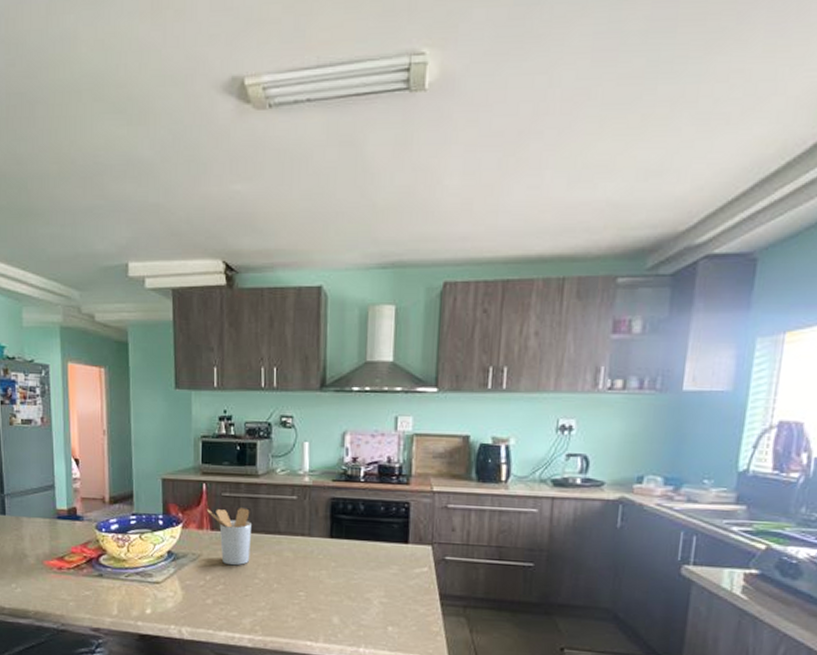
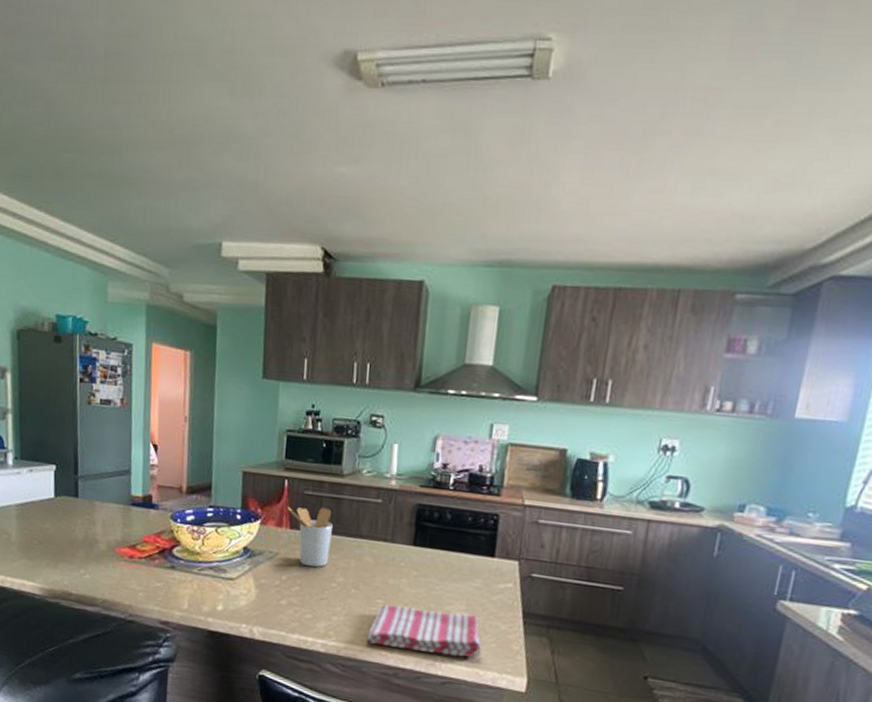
dish towel: none [292,596,402,642] -> present [367,604,482,658]

